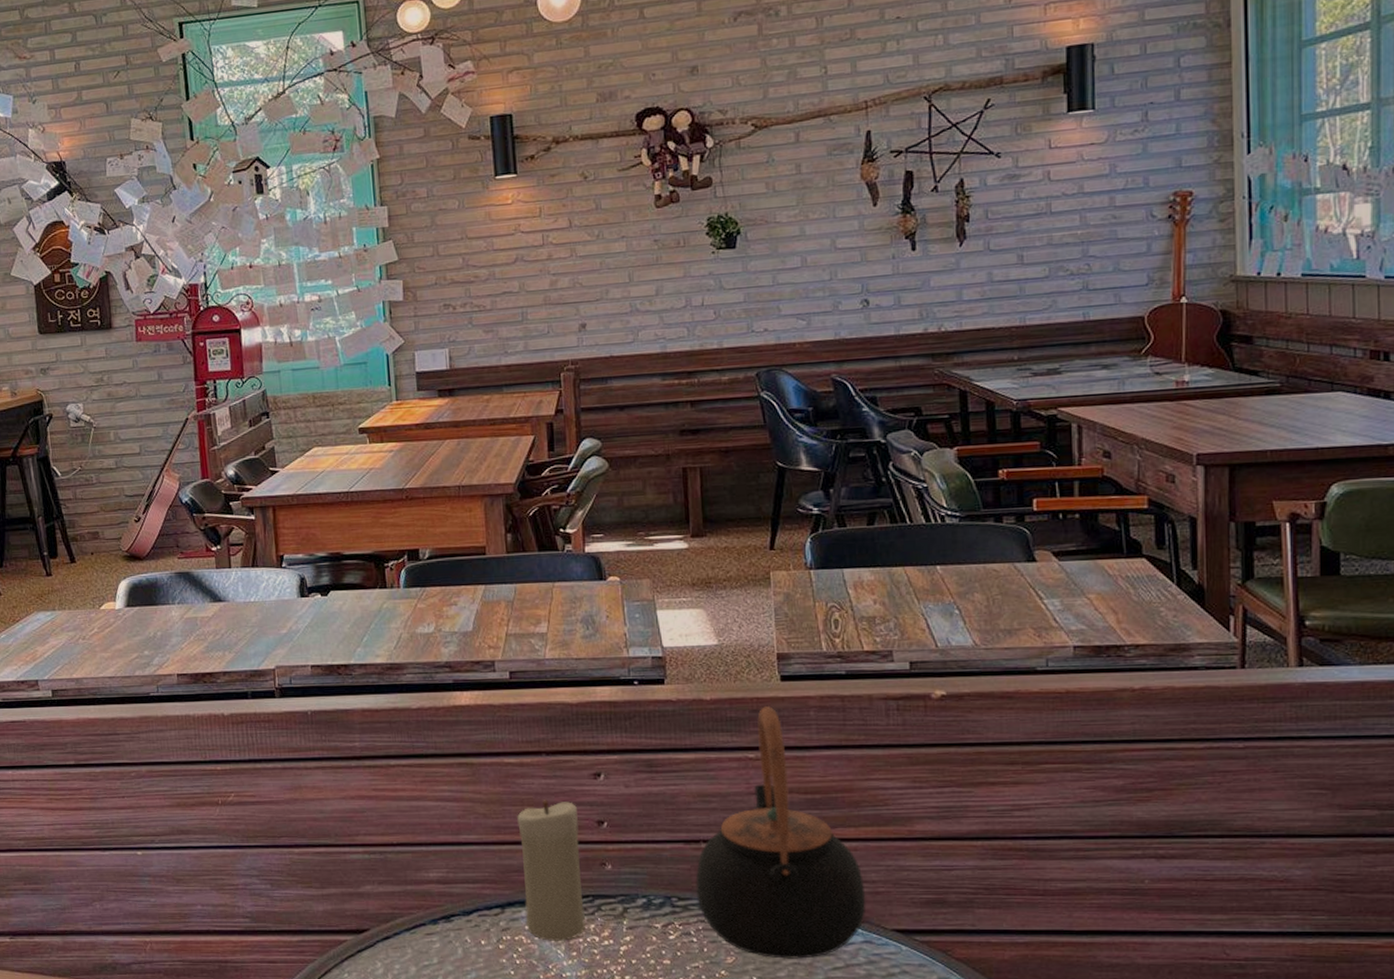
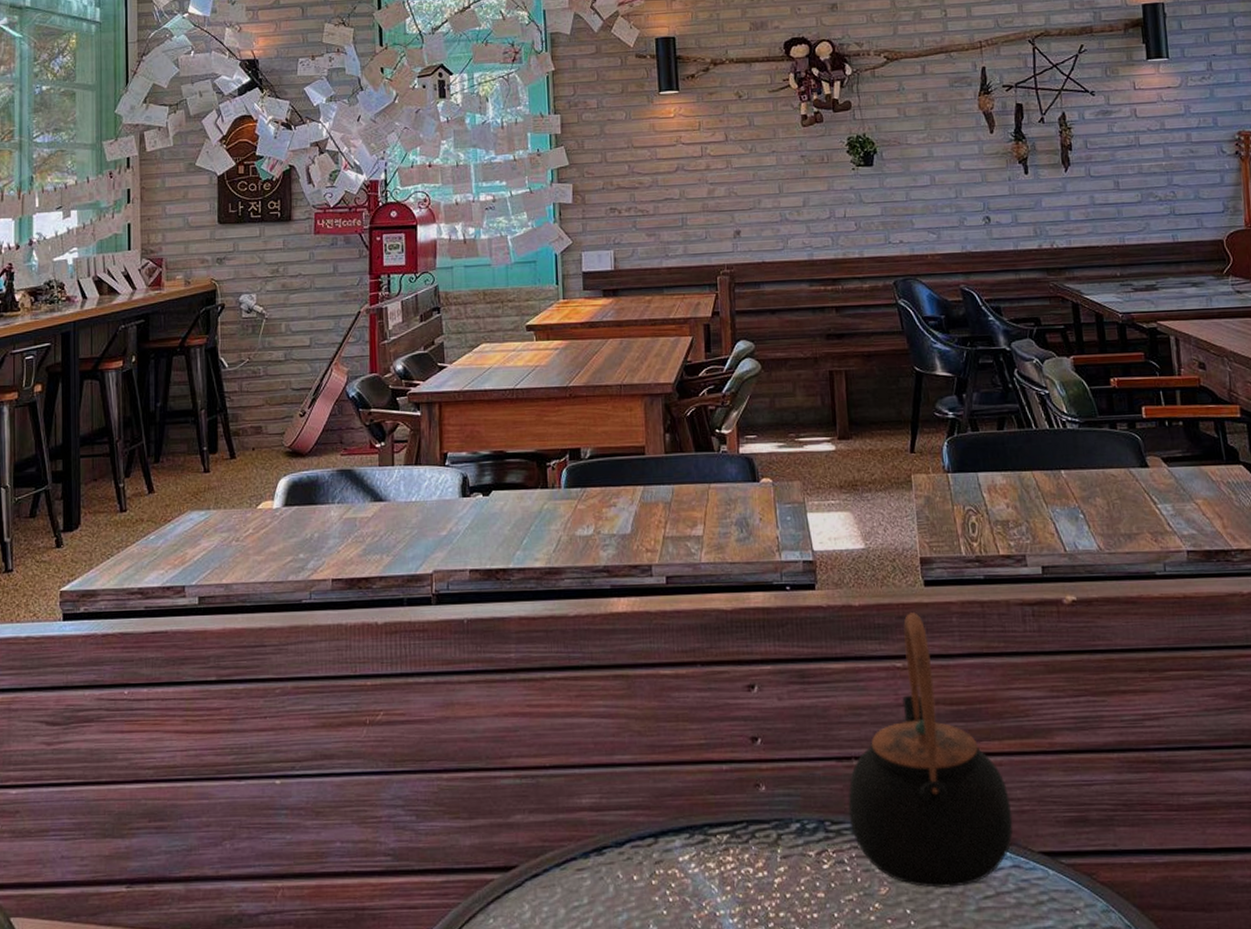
candle: present [517,800,586,942] -> none [672,714,740,876]

